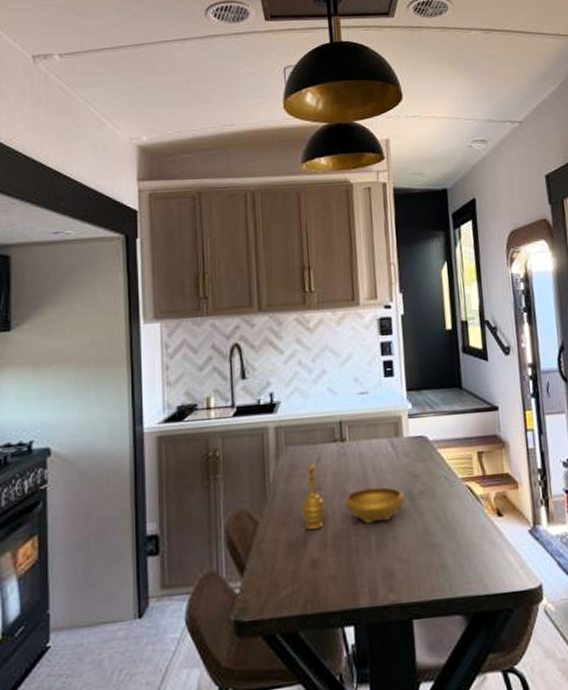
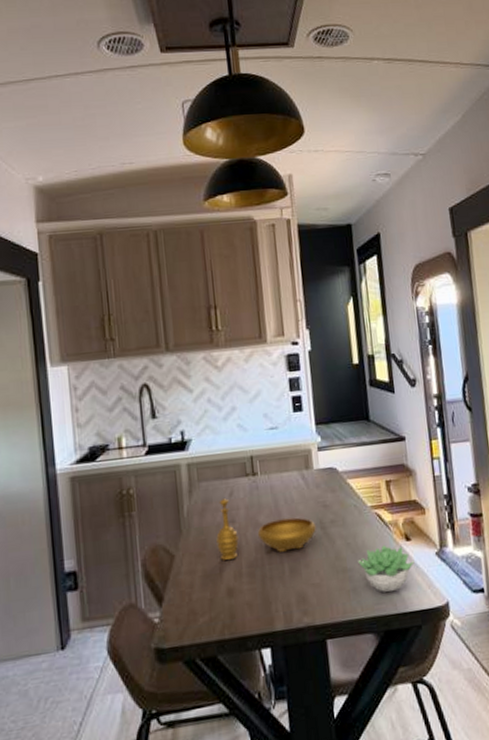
succulent plant: none [447,520,506,571] -> present [358,545,415,592]

